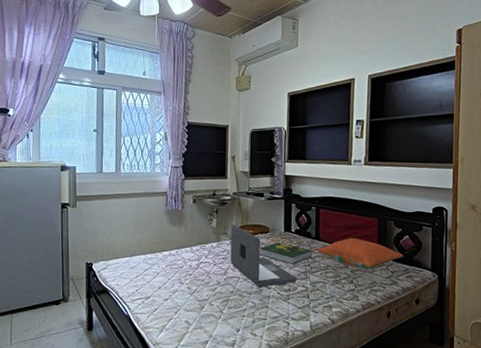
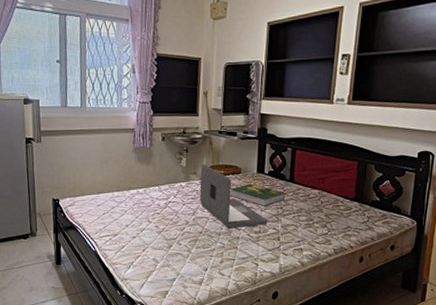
pillow: present [317,238,403,270] -> none [290,181,382,214]

